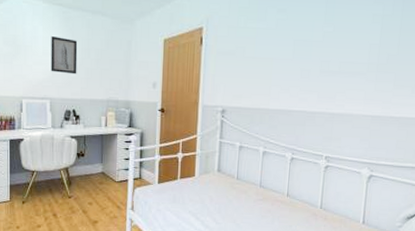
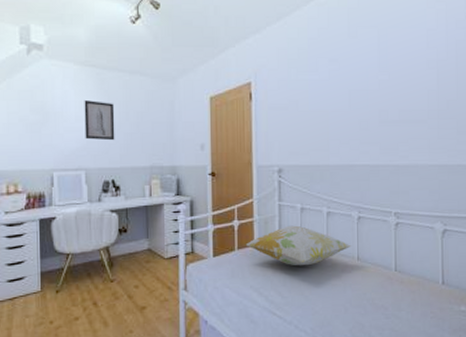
decorative pillow: none [187,161,282,198] -> present [245,225,351,266]

